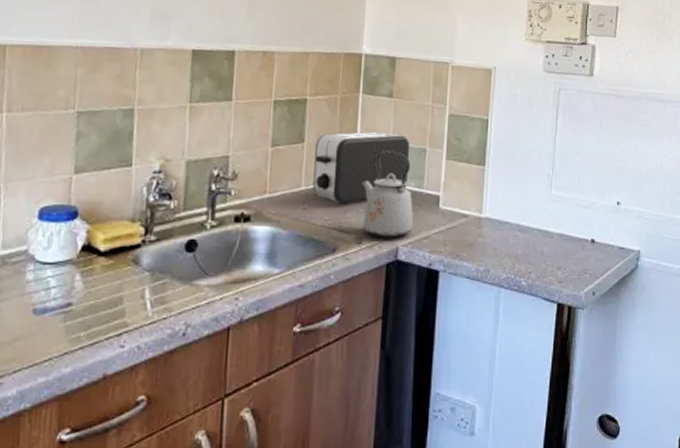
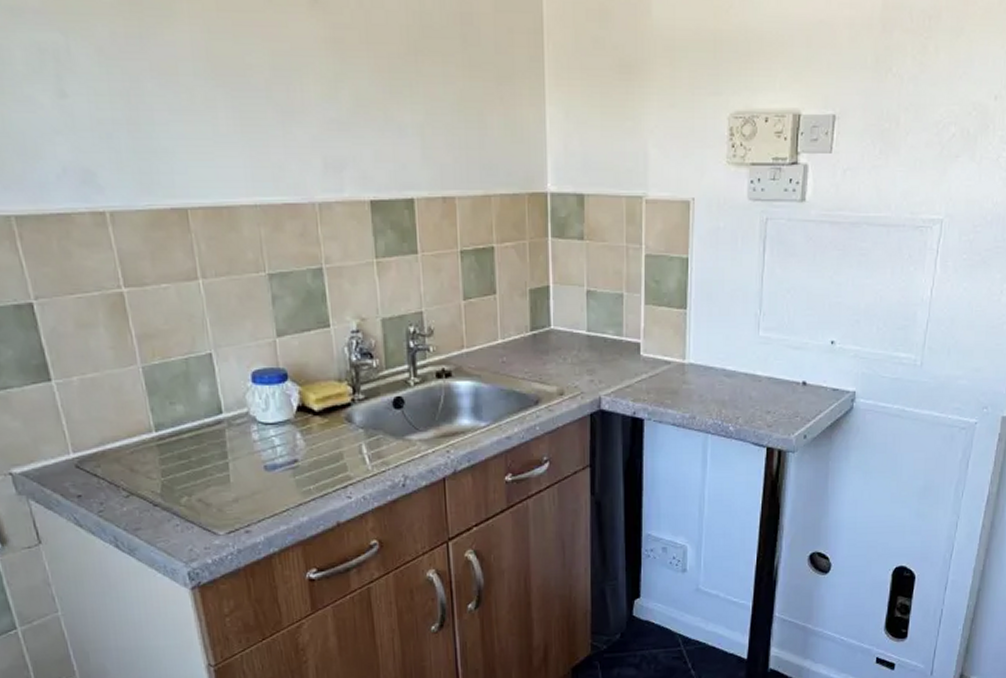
toaster: present [313,131,411,205] -> none [508,277,606,356]
kettle: present [362,149,414,237] -> none [559,296,615,388]

